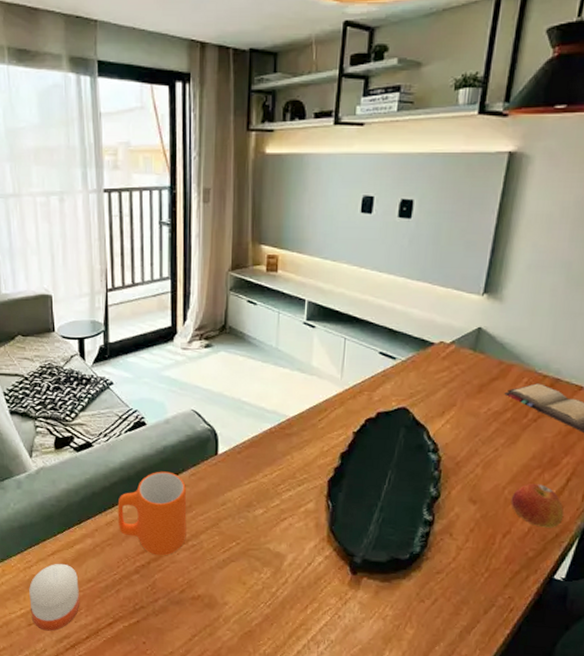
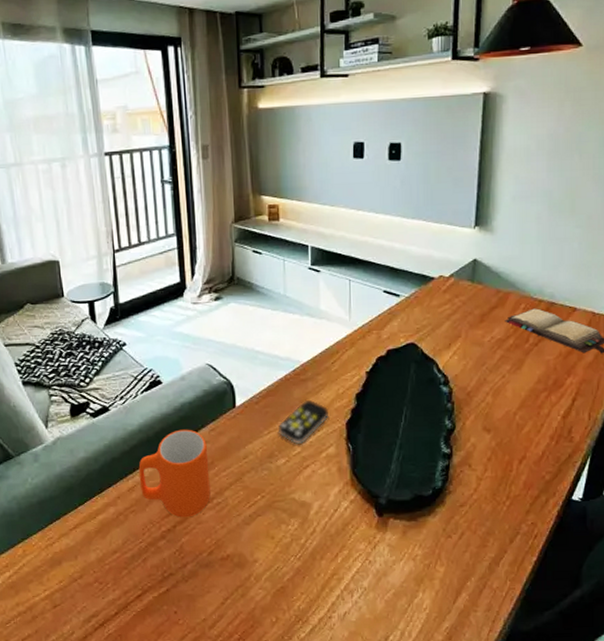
candle: present [29,563,79,631] -> none [52,536,106,611]
remote control: none [258,454,312,497] -> present [277,399,329,445]
apple: present [510,483,564,528] -> none [523,406,574,450]

